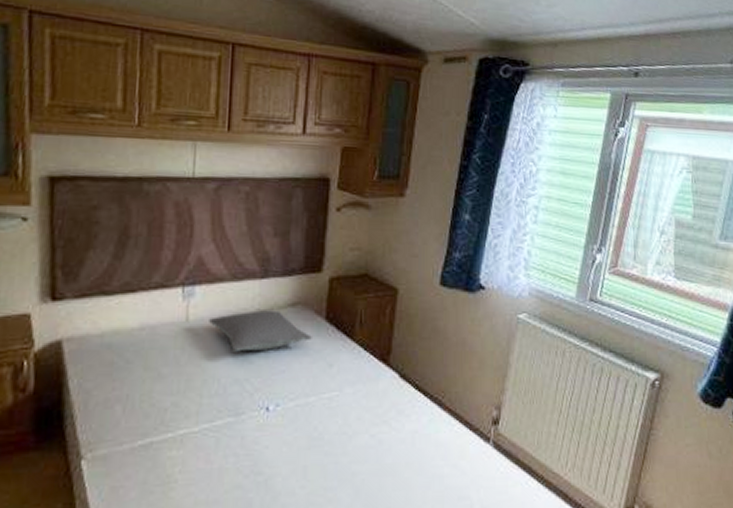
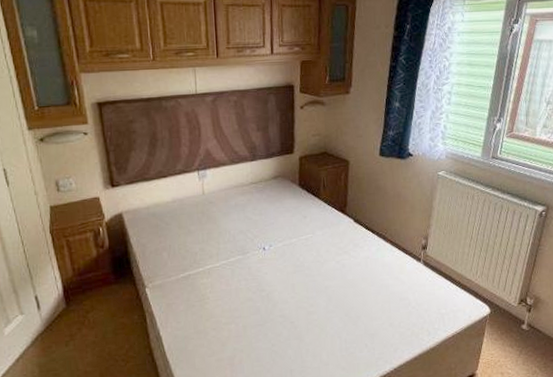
pillow: present [209,310,312,352] -> none [218,182,290,213]

